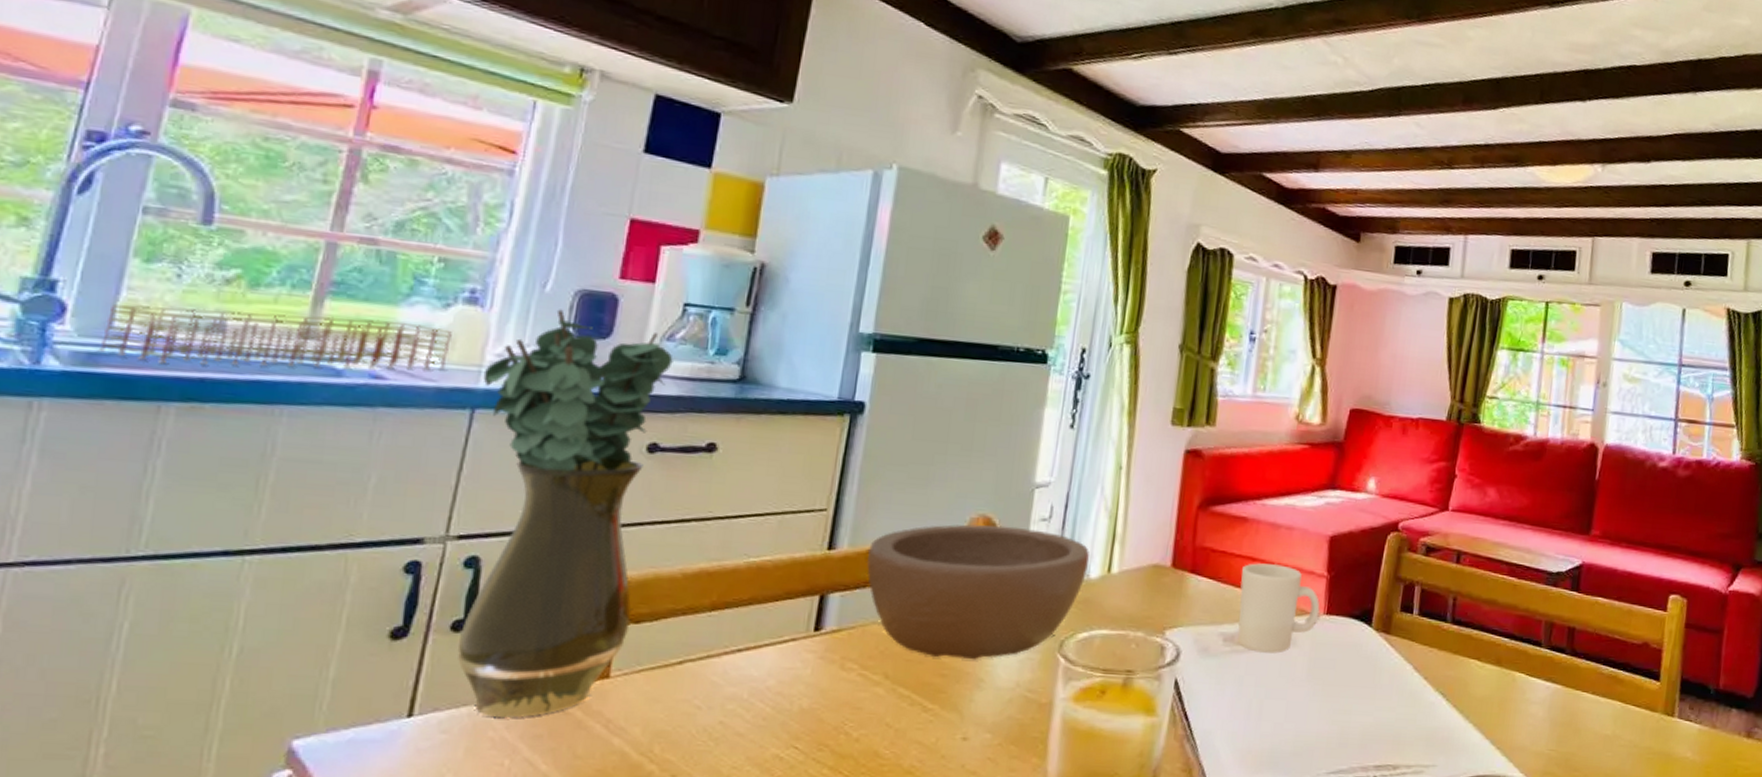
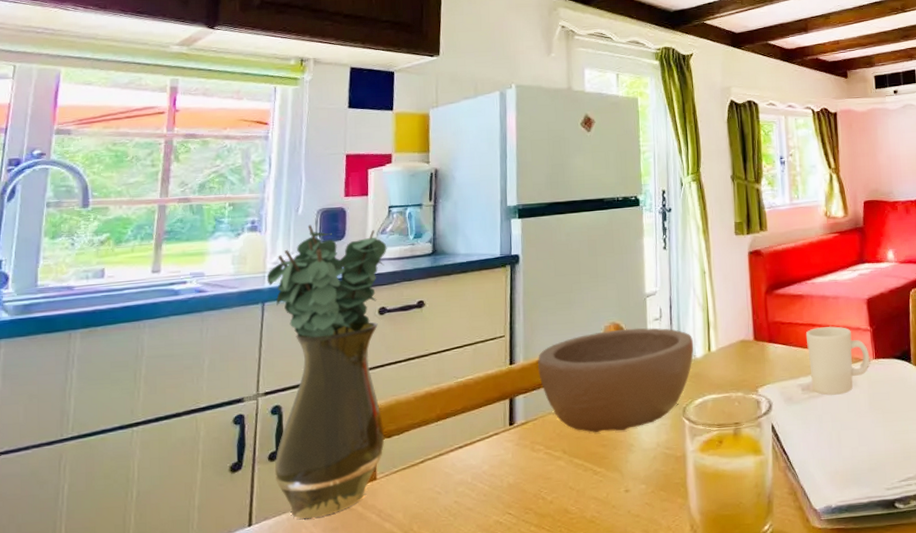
dish rack: present [97,304,452,371] -> none [30,251,244,305]

